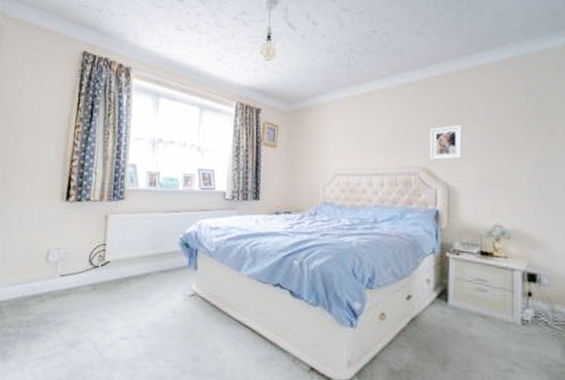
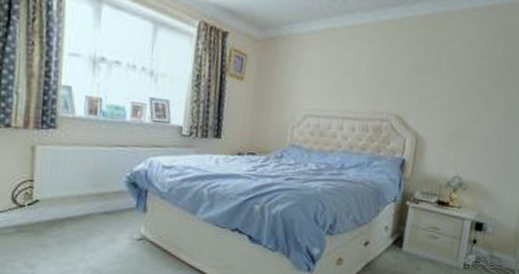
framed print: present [429,125,462,161] -> none [403,72,439,109]

